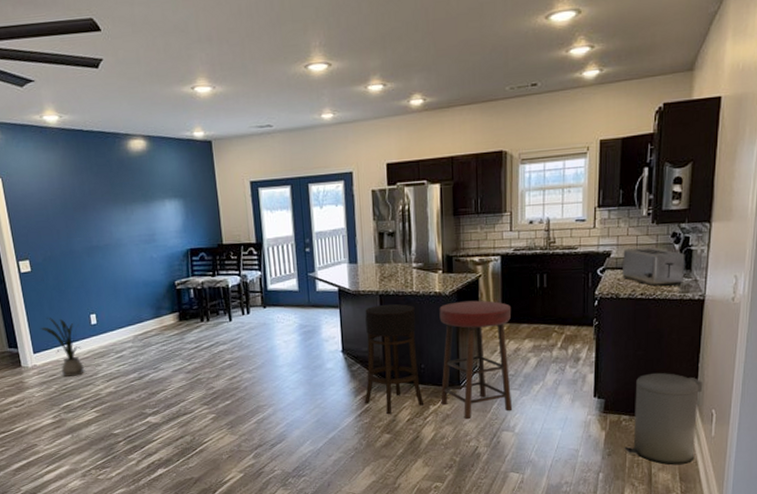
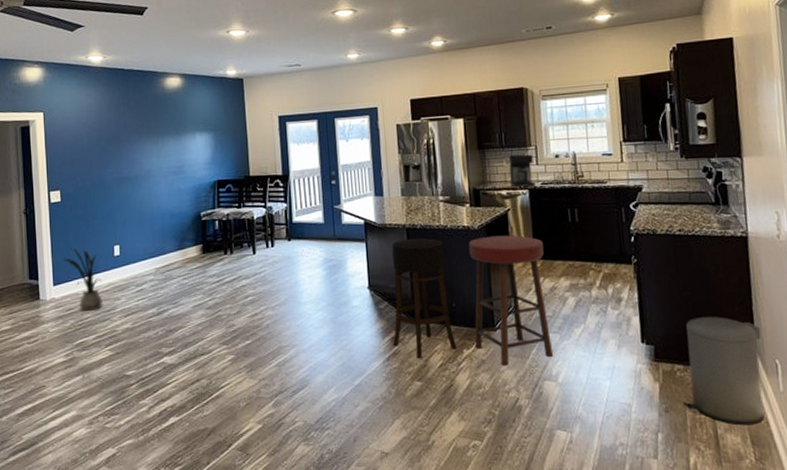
coffee maker: none [482,220,508,254] -> present [508,154,536,188]
toaster: present [623,247,685,287] -> none [654,182,722,223]

